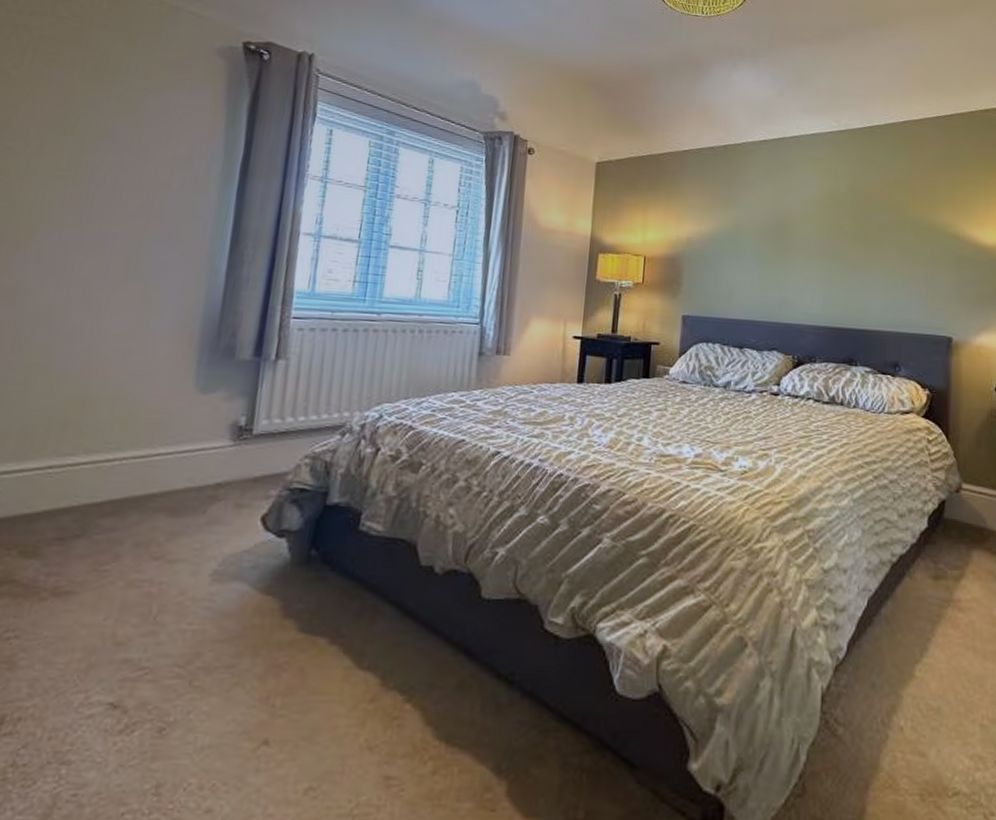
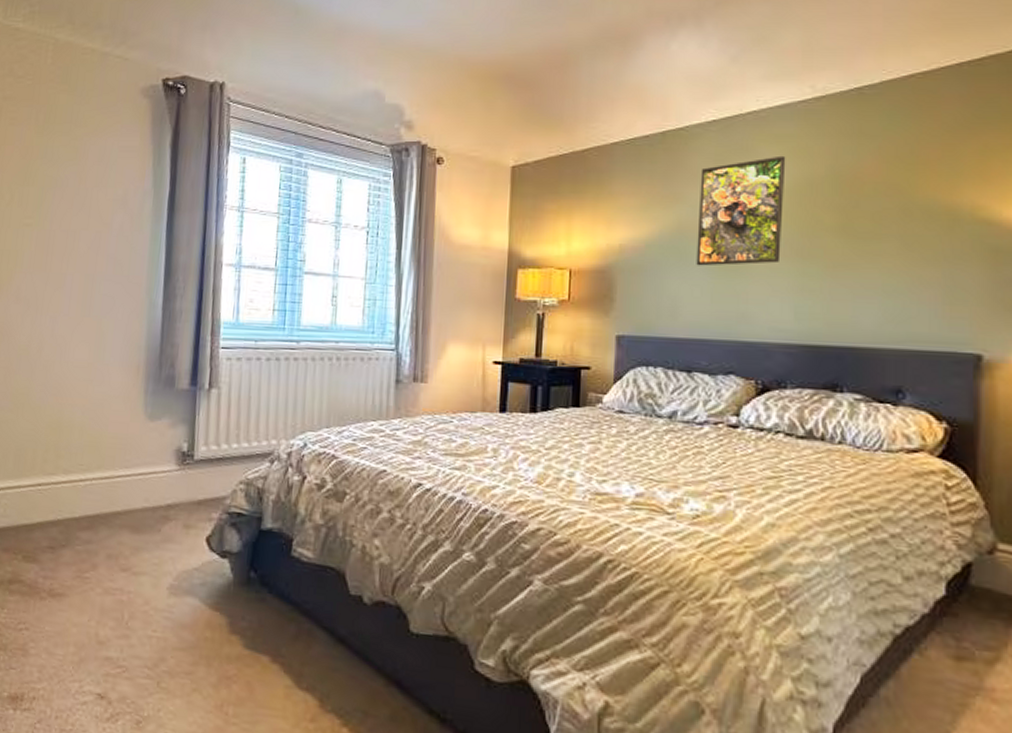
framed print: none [748,173,818,260] -> present [696,155,786,266]

